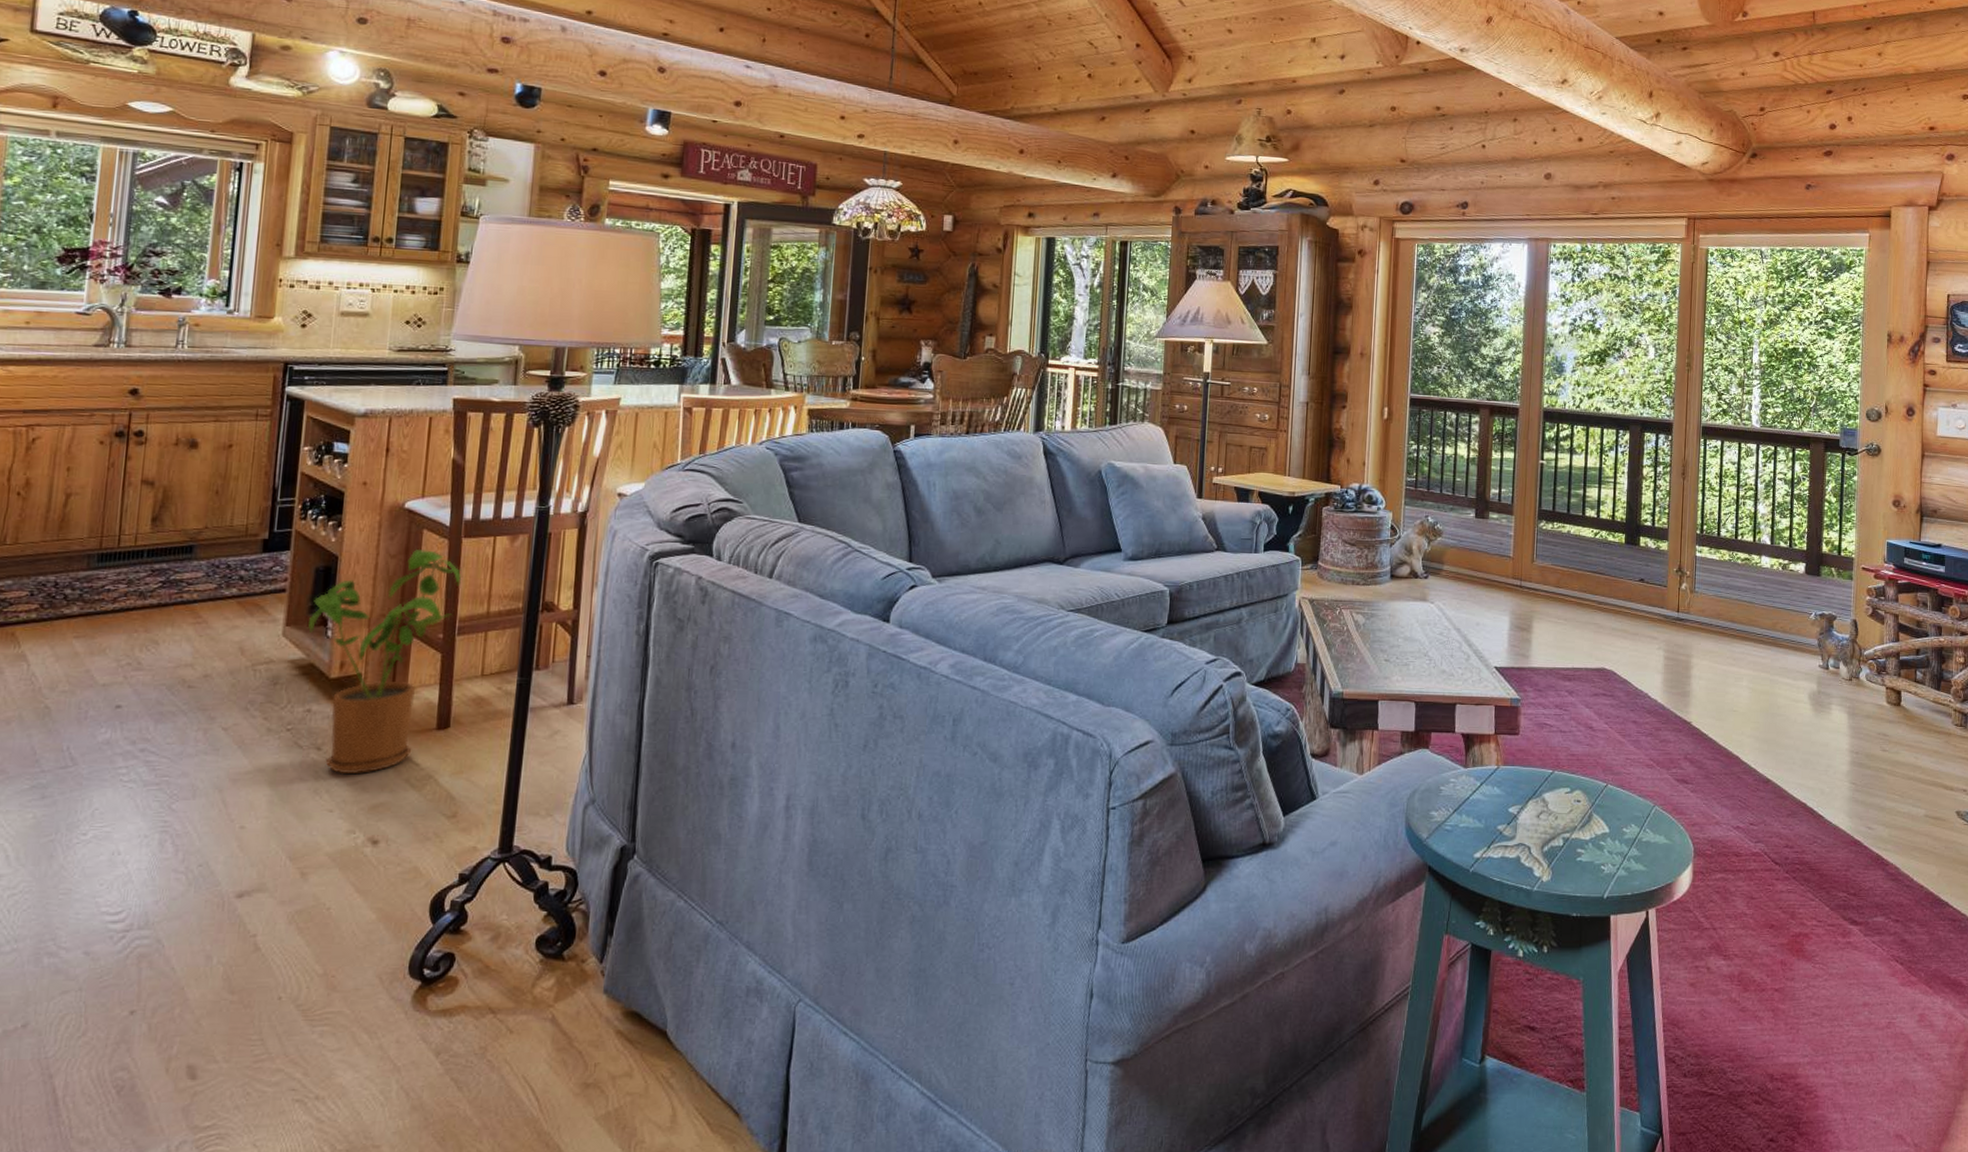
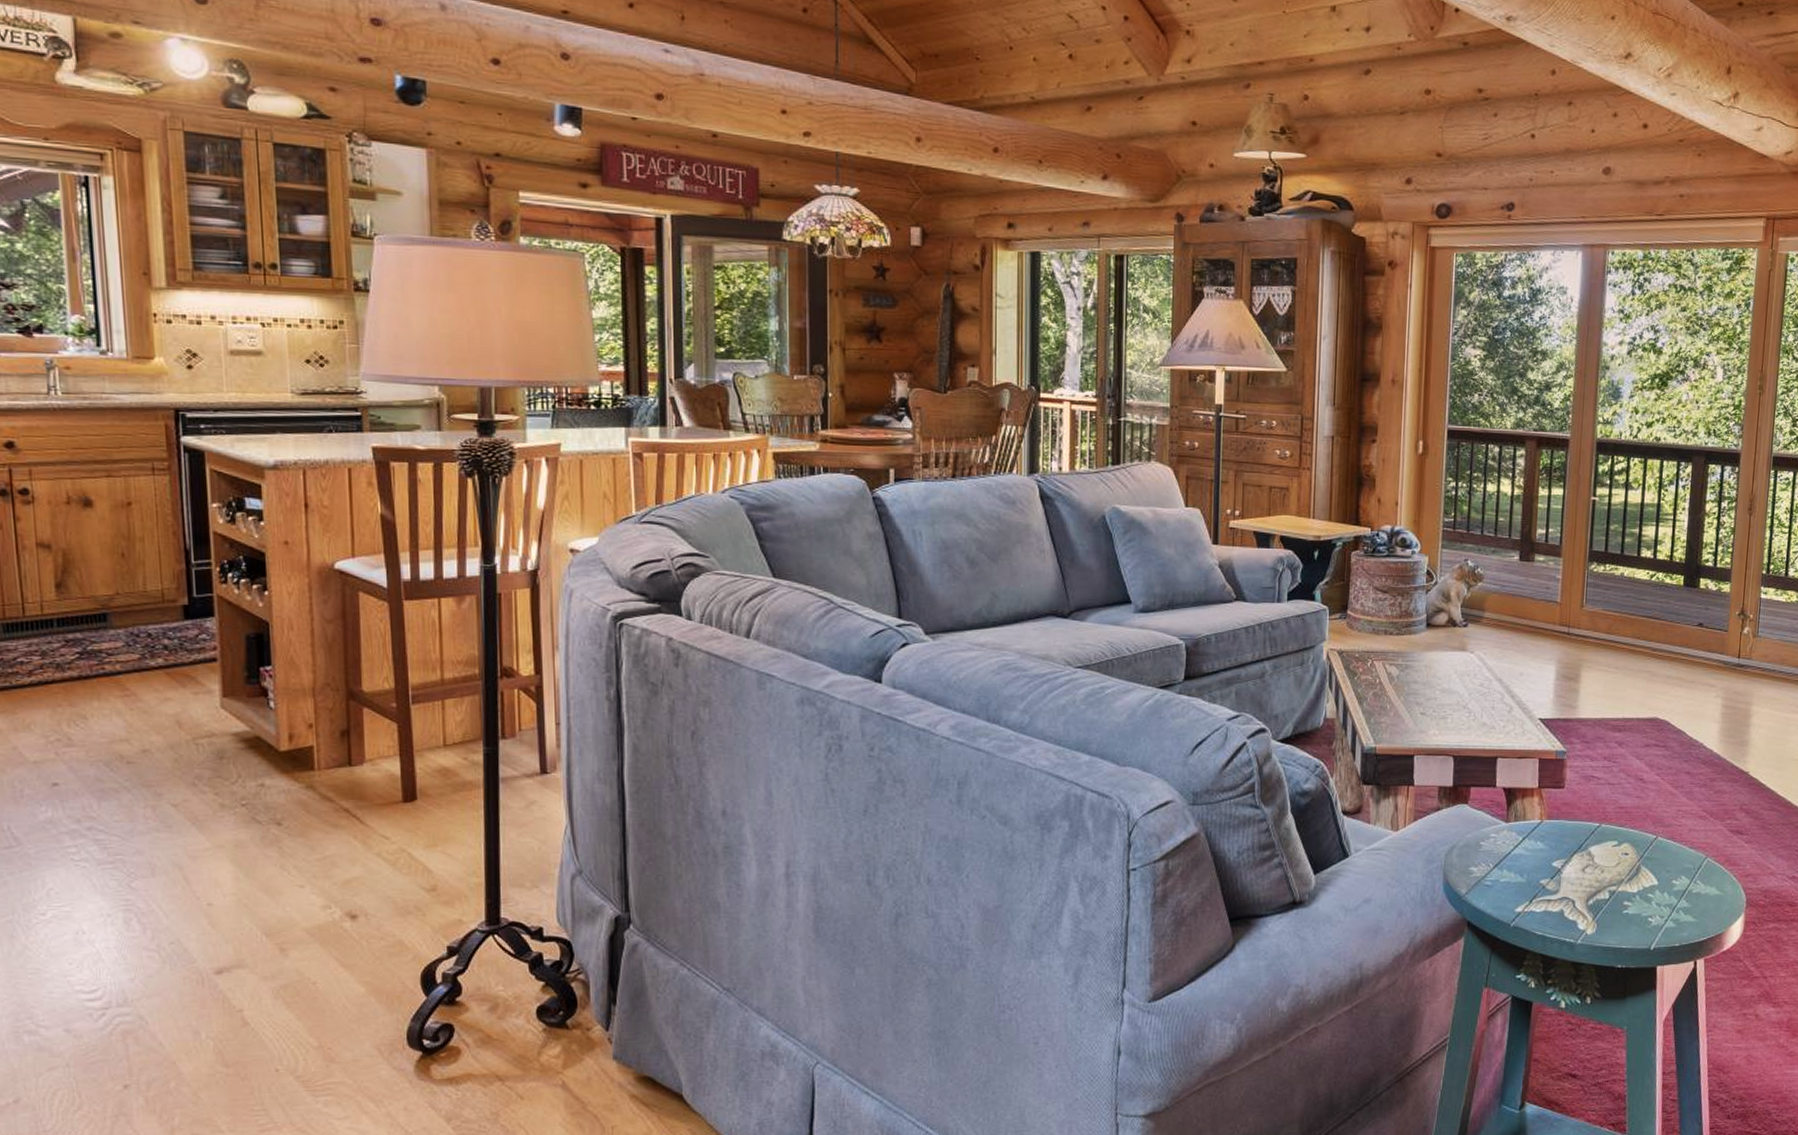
house plant: present [308,548,462,775] -> none [247,612,409,850]

